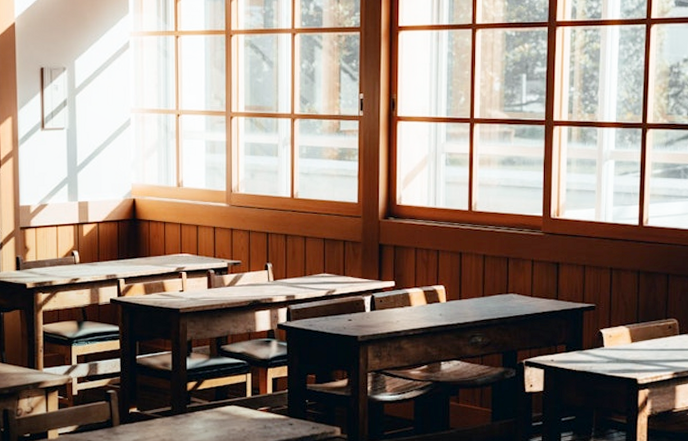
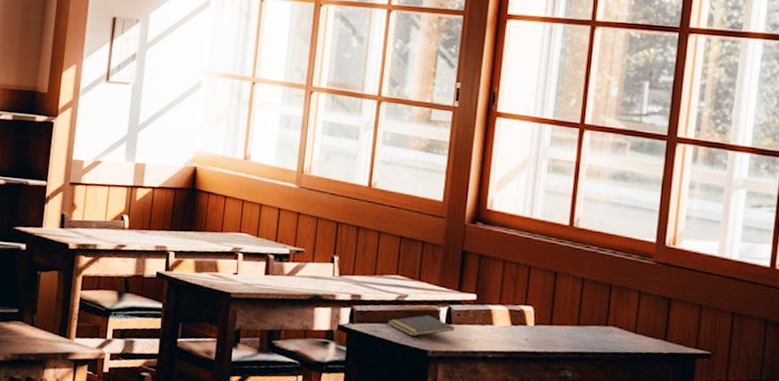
notepad: none [320,304,379,325] -> present [387,314,455,336]

